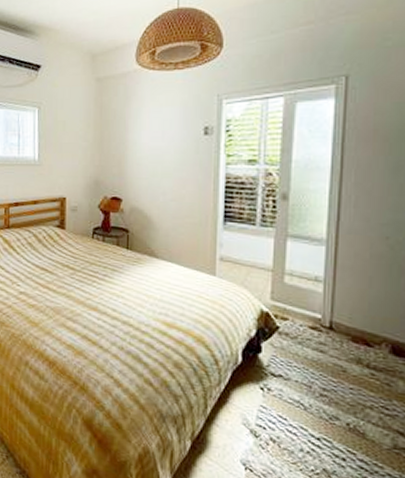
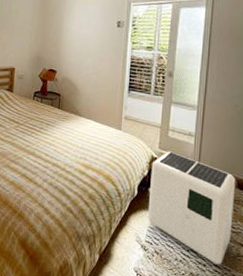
air purifier: none [257,303,389,460] -> present [147,151,236,265]

